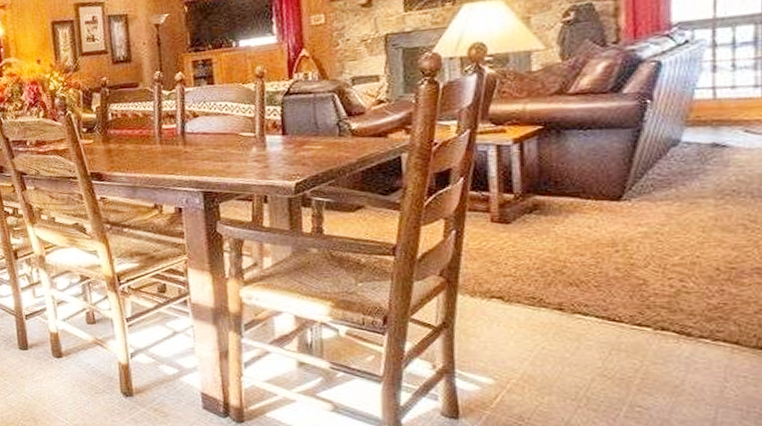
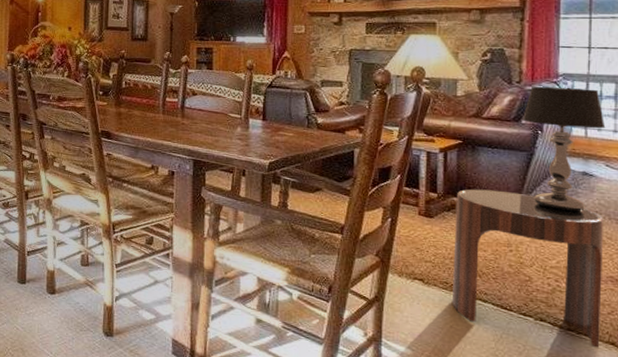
side table: none [539,180,746,355] -> present [453,189,604,348]
table lamp: none [622,36,742,196] -> present [521,86,606,212]

